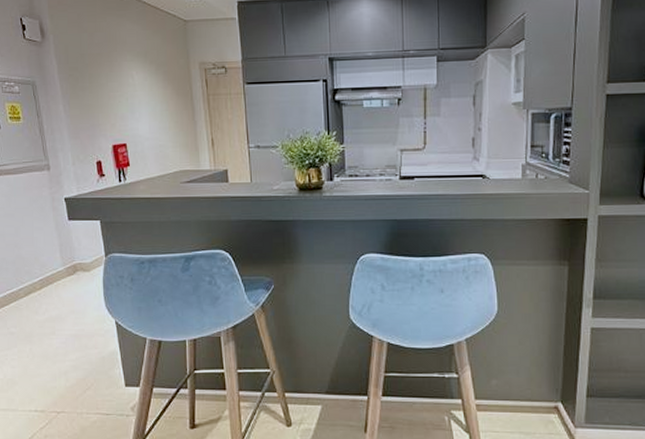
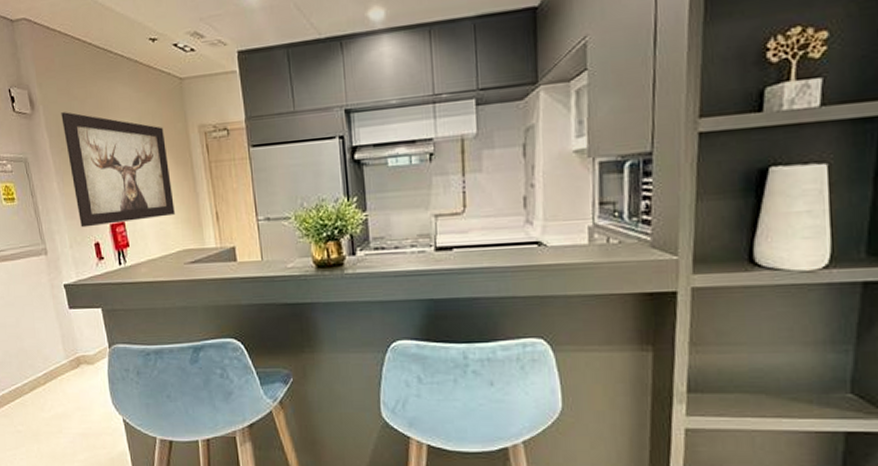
wall art: none [71,42,174,147] -> present [61,112,175,228]

